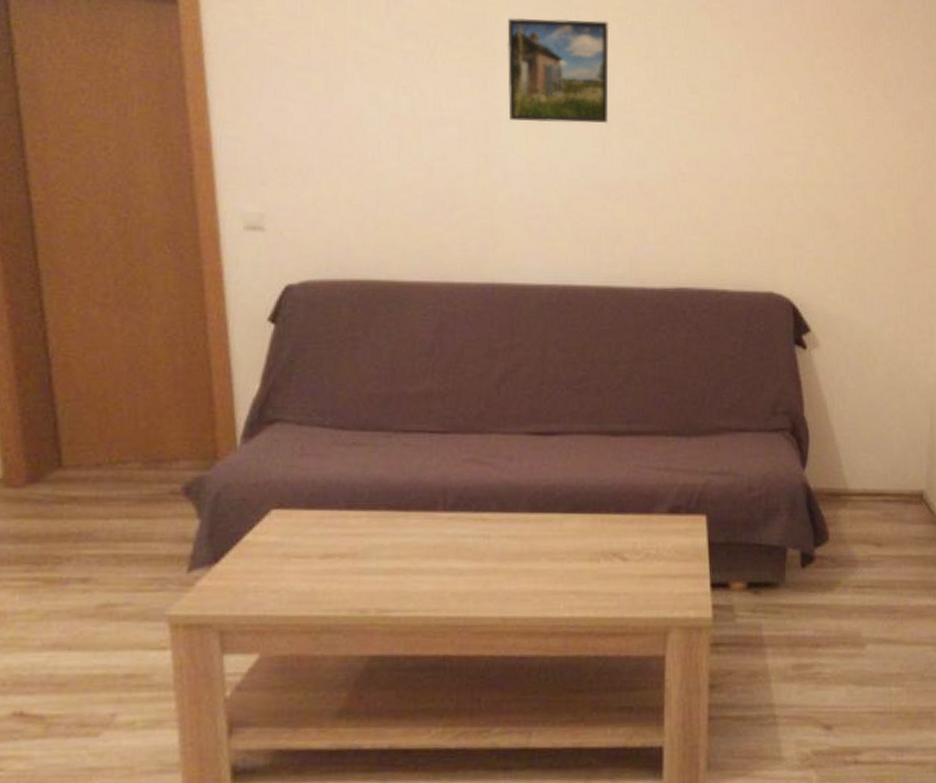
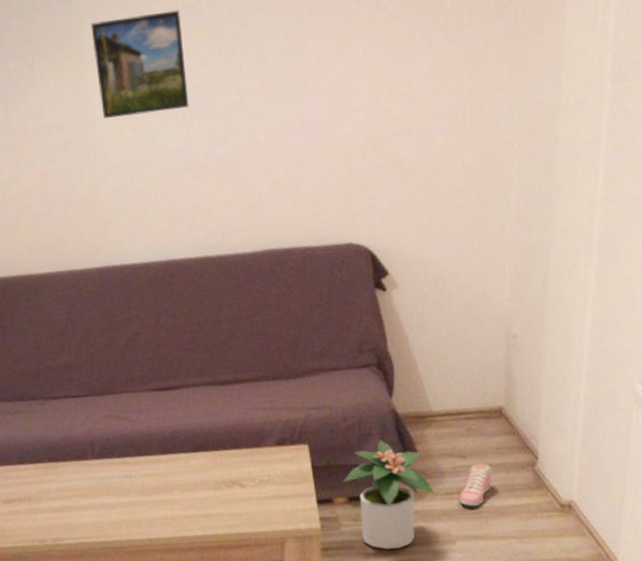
potted plant: none [742,516,844,649] -> present [343,439,434,550]
sneaker: none [871,555,910,604] -> present [458,464,492,507]

